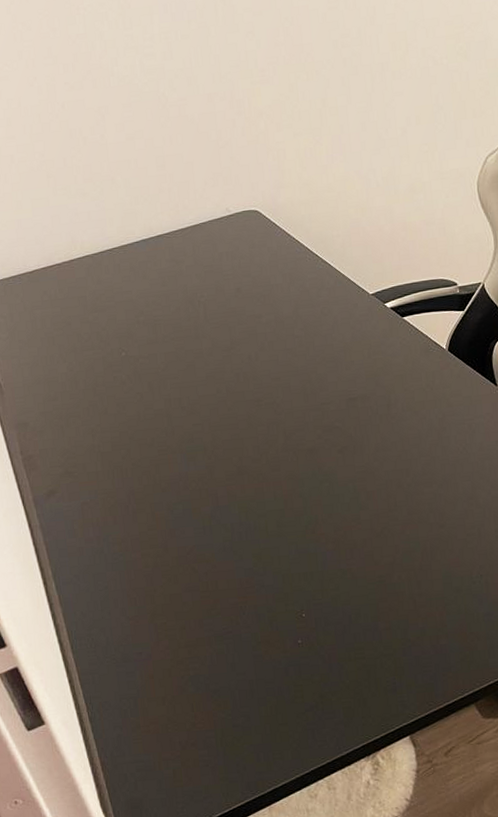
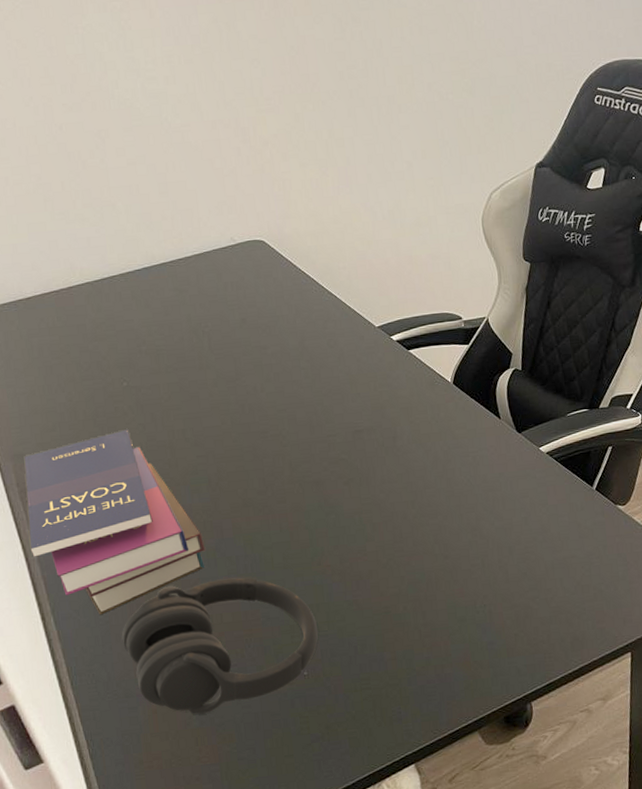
books: none [28,398,201,581] -> present [24,429,205,615]
headphones: none [119,545,313,680] -> present [121,577,319,714]

